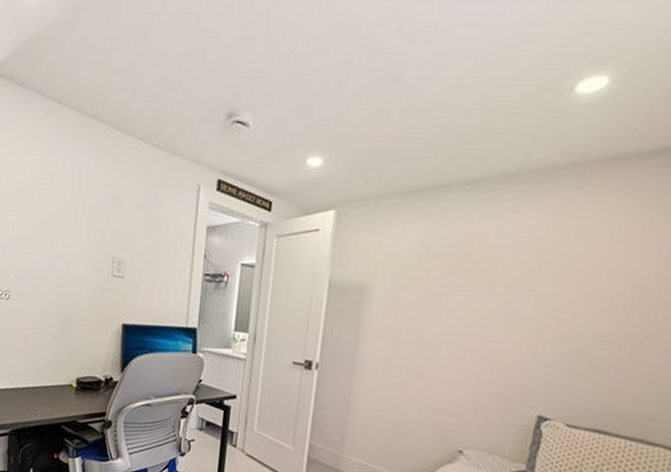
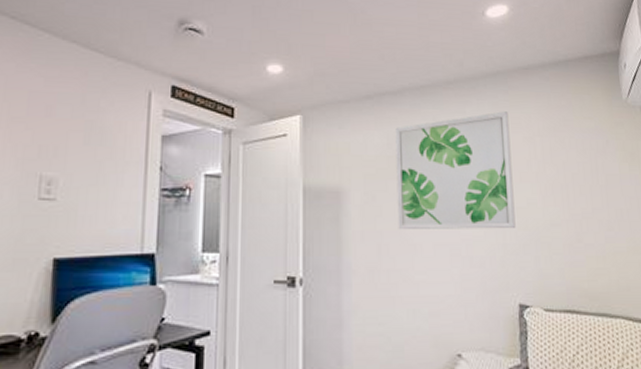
wall art: none [419,211,576,340] -> present [395,111,516,230]

